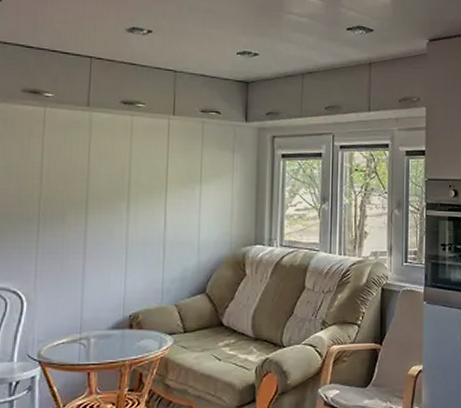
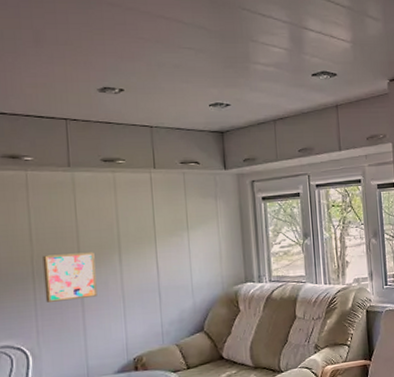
wall art: none [48,196,103,246] -> present [42,252,97,303]

